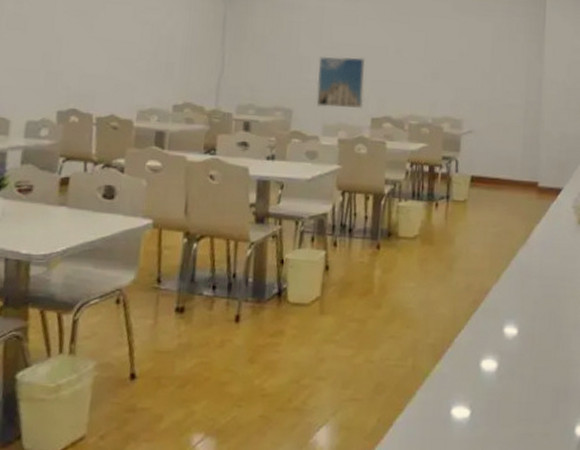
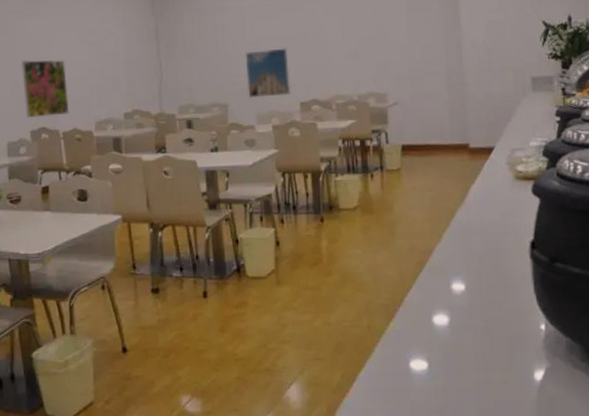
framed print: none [55,29,112,99] -> present [21,59,70,117]

